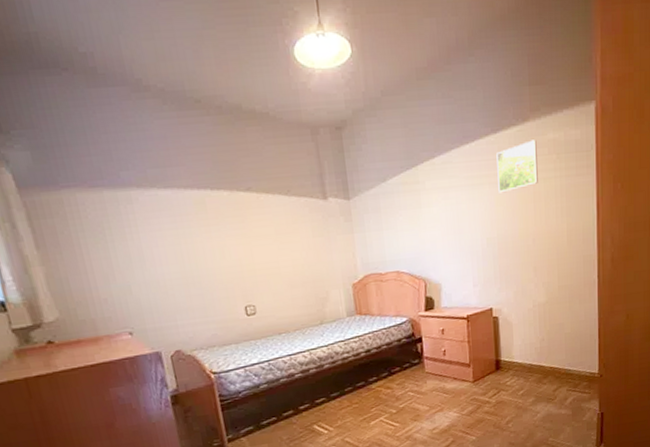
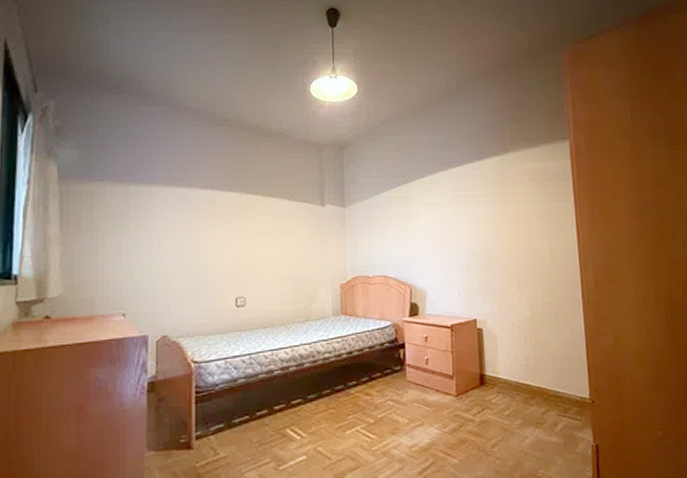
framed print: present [496,140,538,193] -> none [480,168,520,212]

